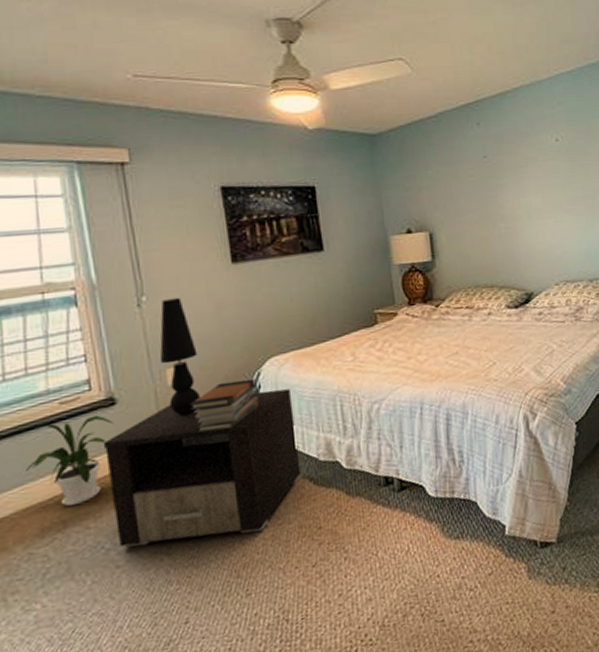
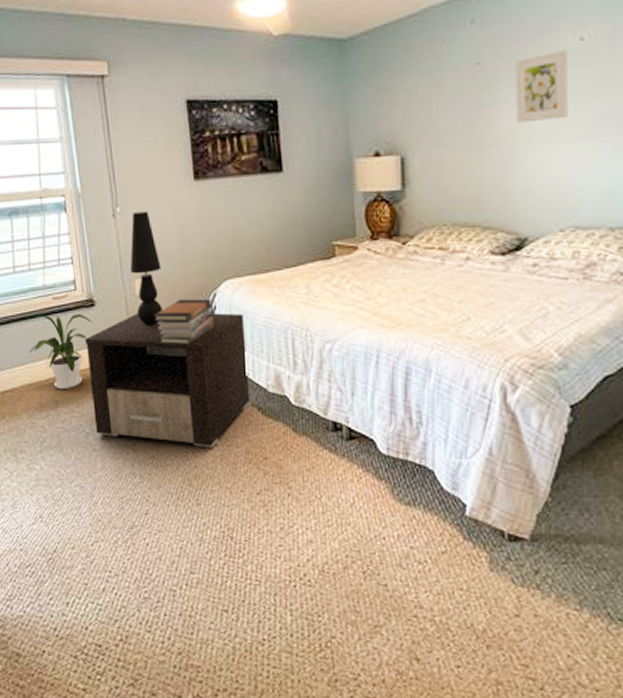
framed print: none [512,147,553,203] -> present [515,49,568,124]

